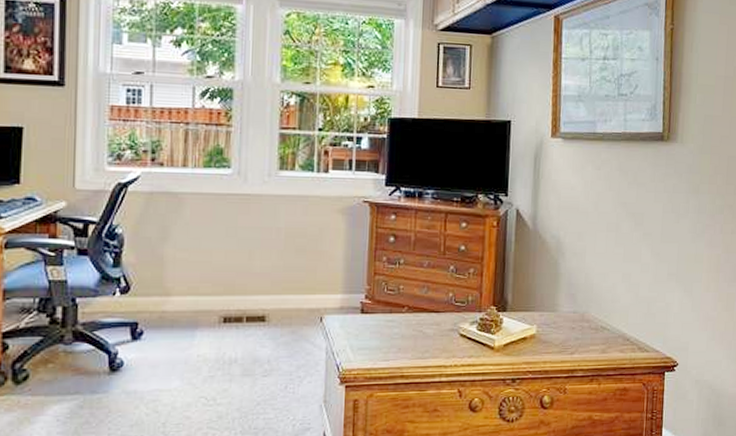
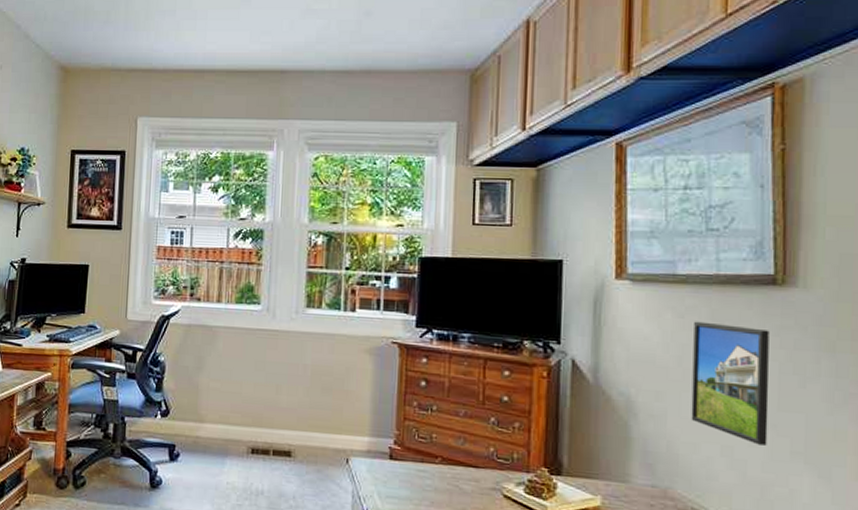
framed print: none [602,172,658,270] -> present [691,321,769,446]

